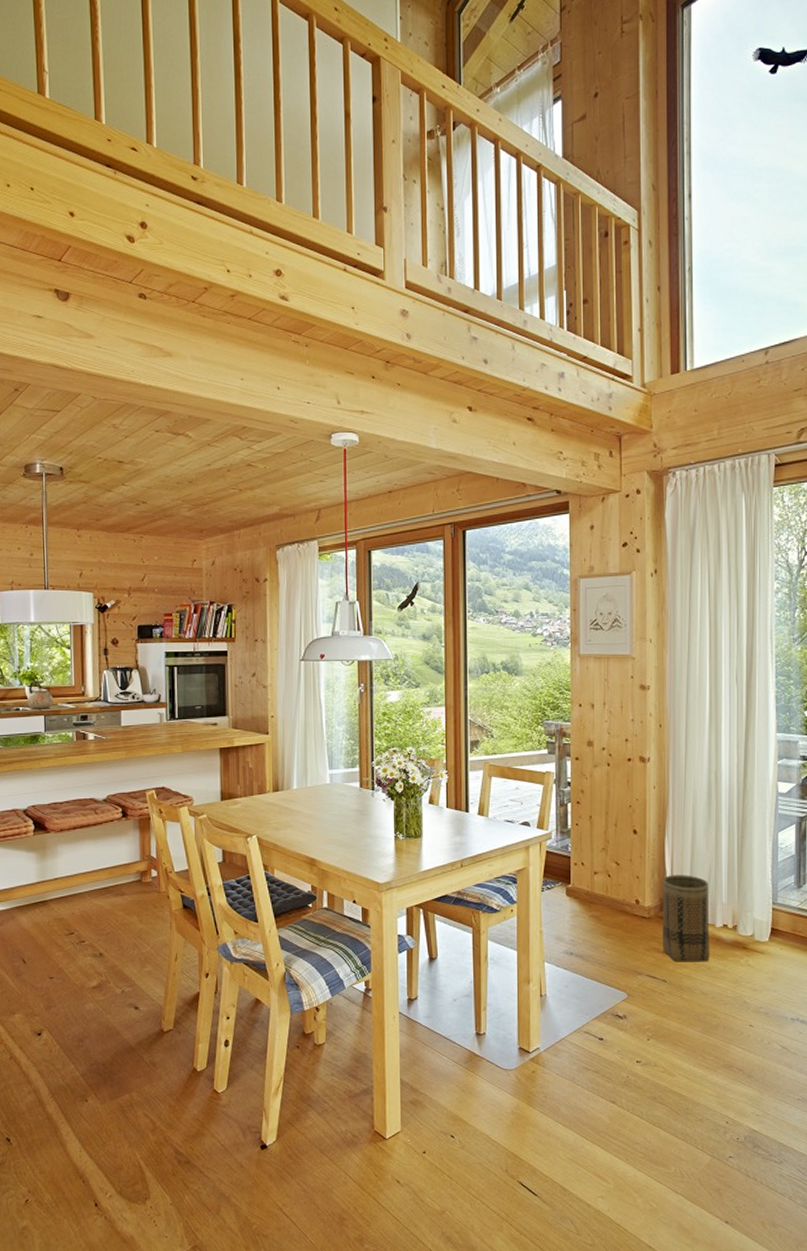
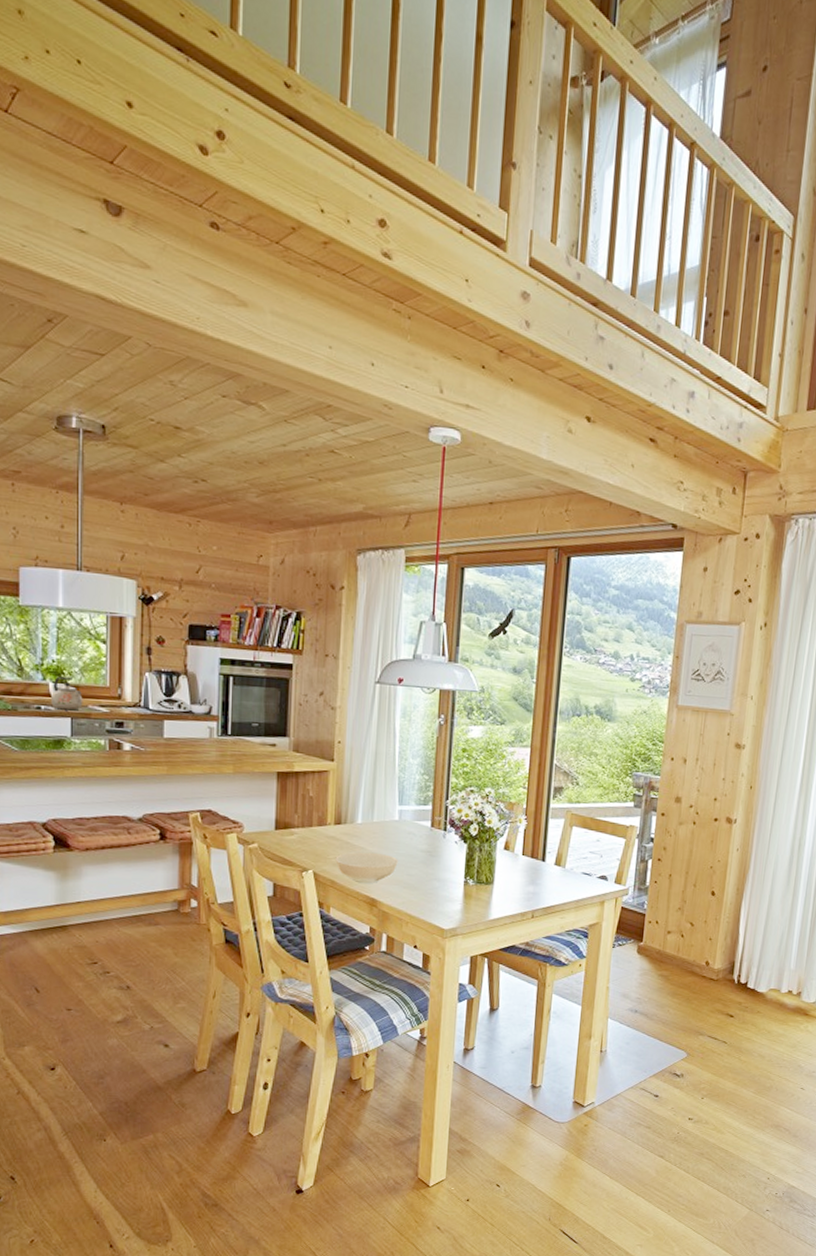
bowl: none [276,815,332,844] -> present [335,851,398,883]
basket: present [662,875,710,962] -> none [727,939,780,1026]

